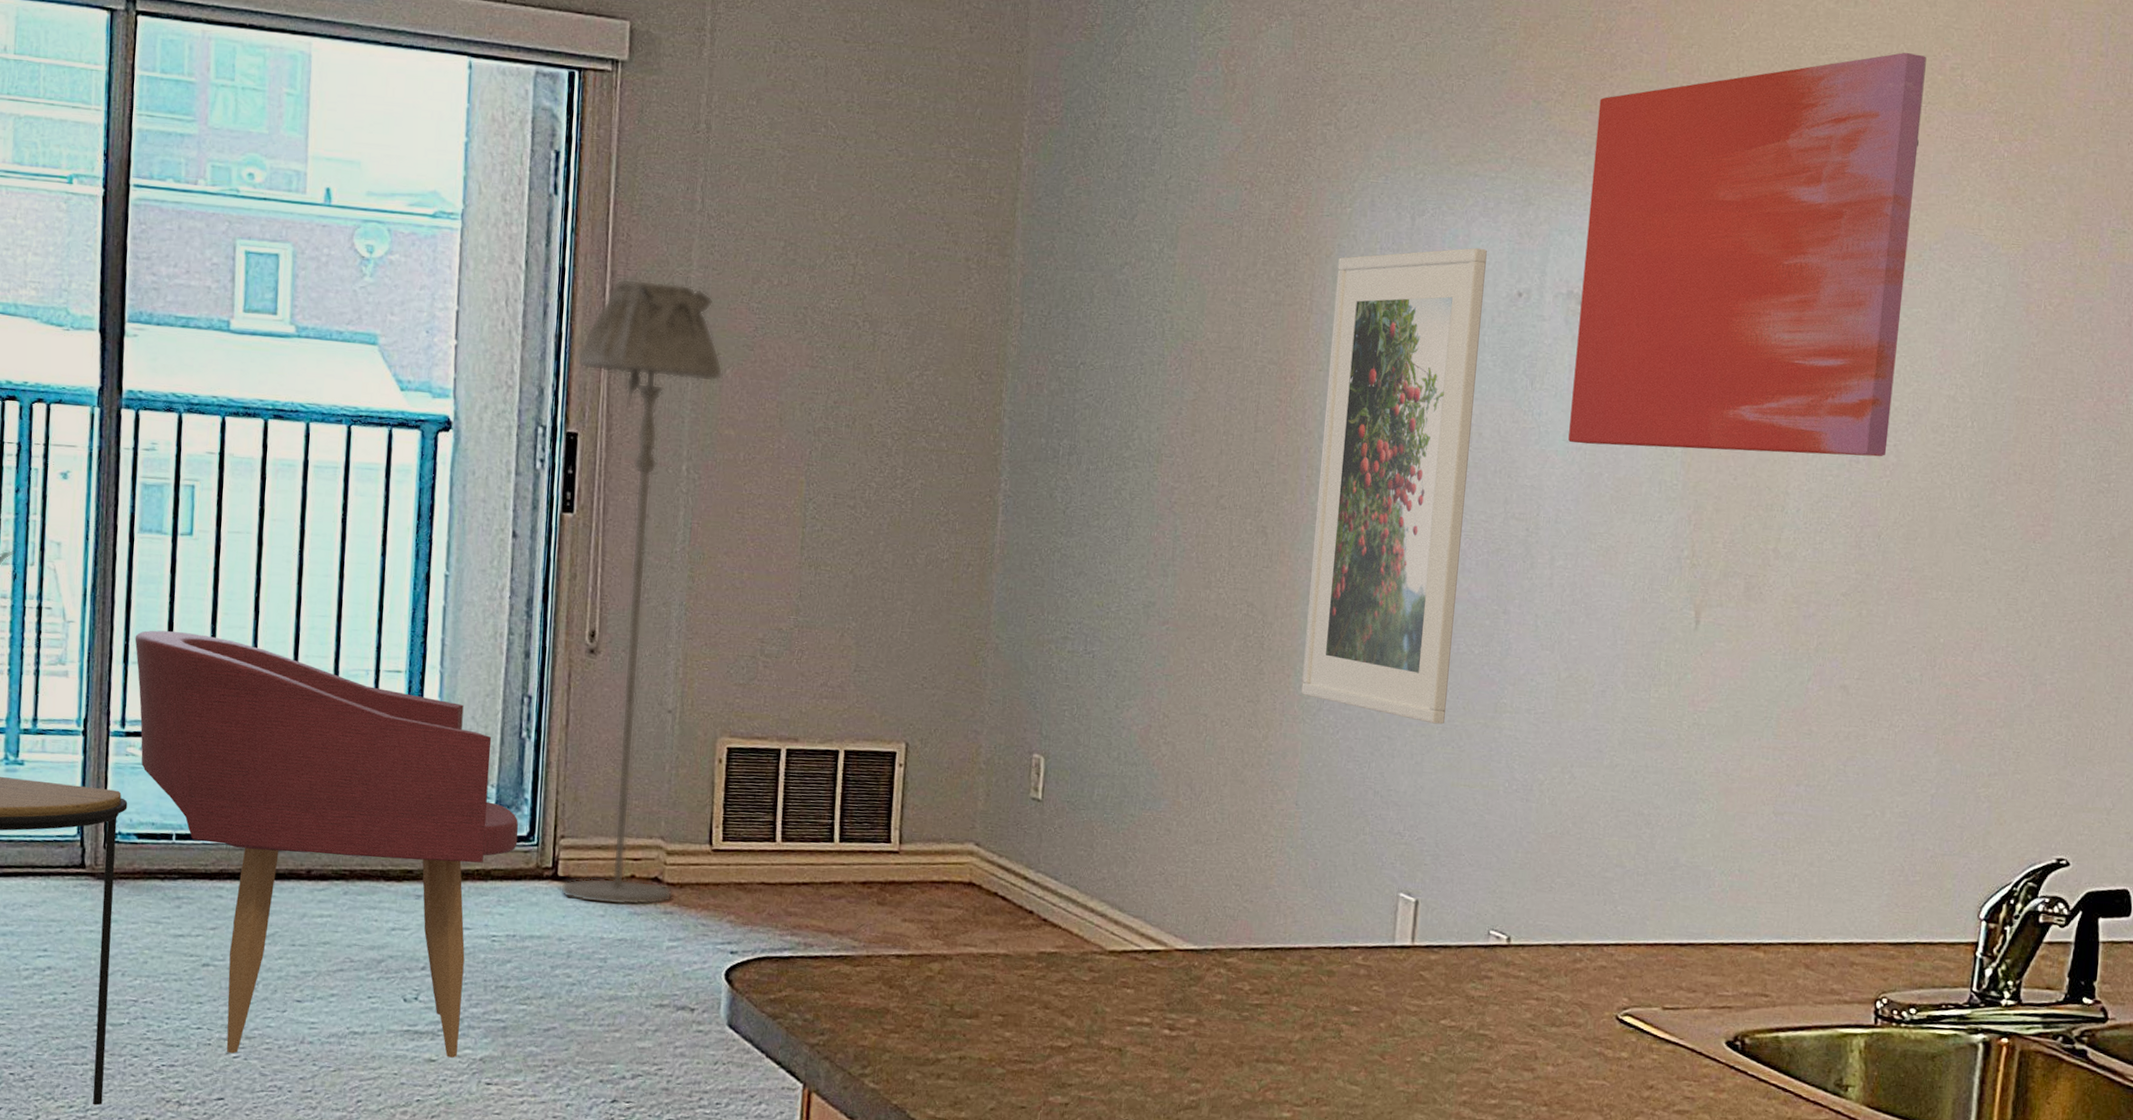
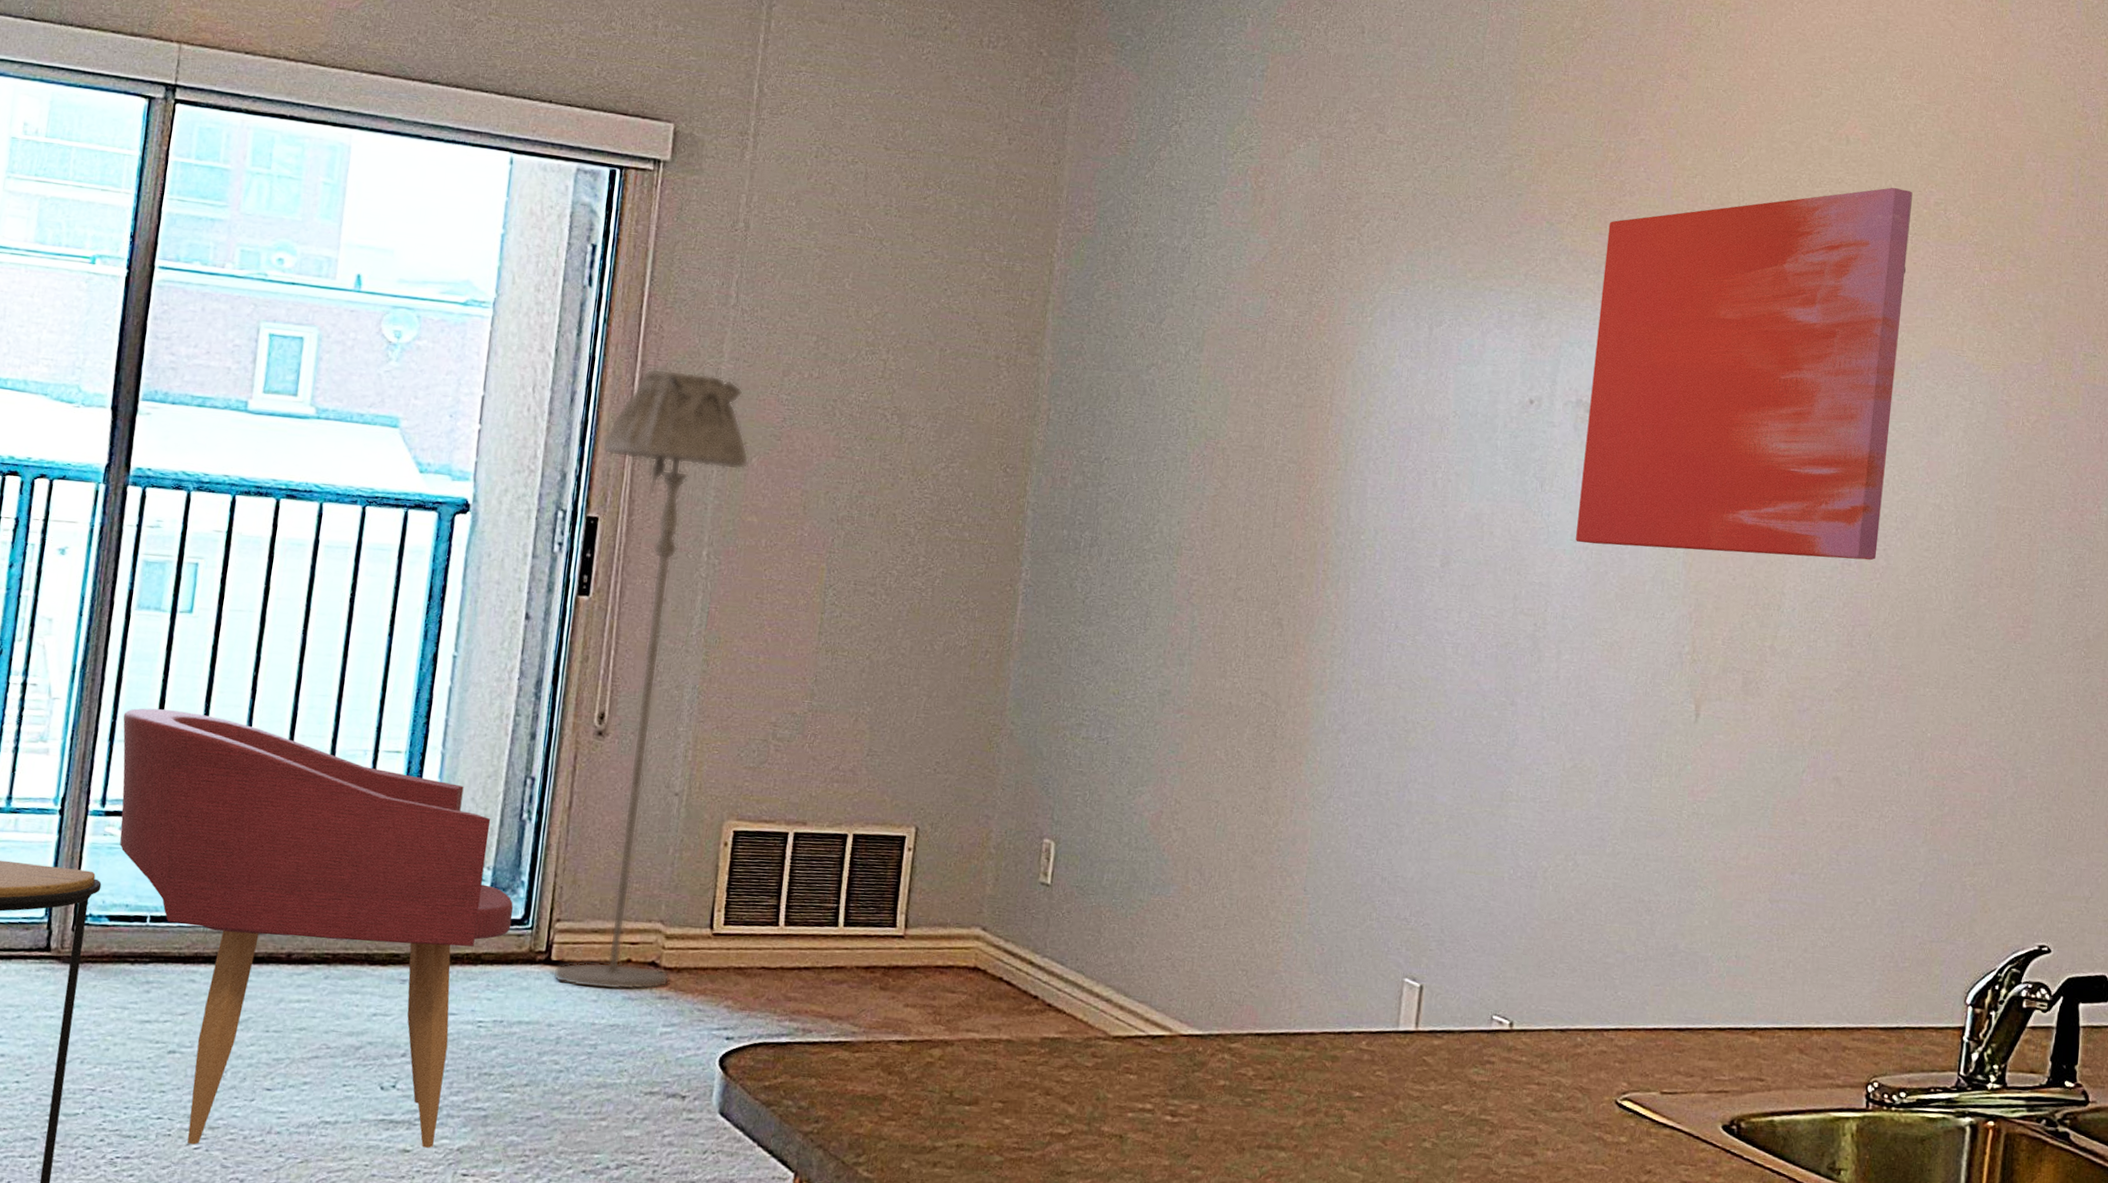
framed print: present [1301,247,1487,725] -> none [1312,357,1501,812]

